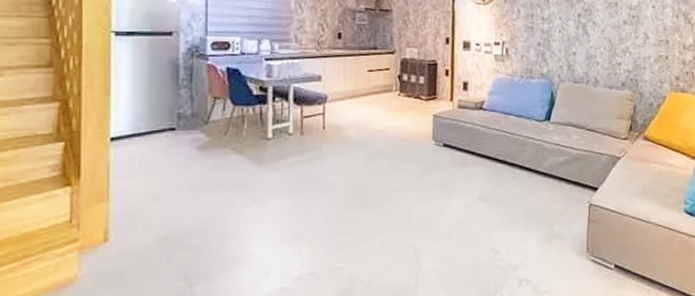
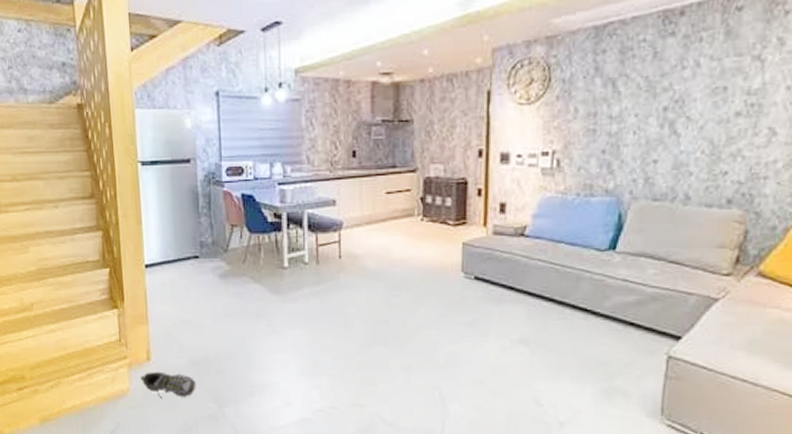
shoe: none [94,253,163,284] -> present [141,371,196,399]

